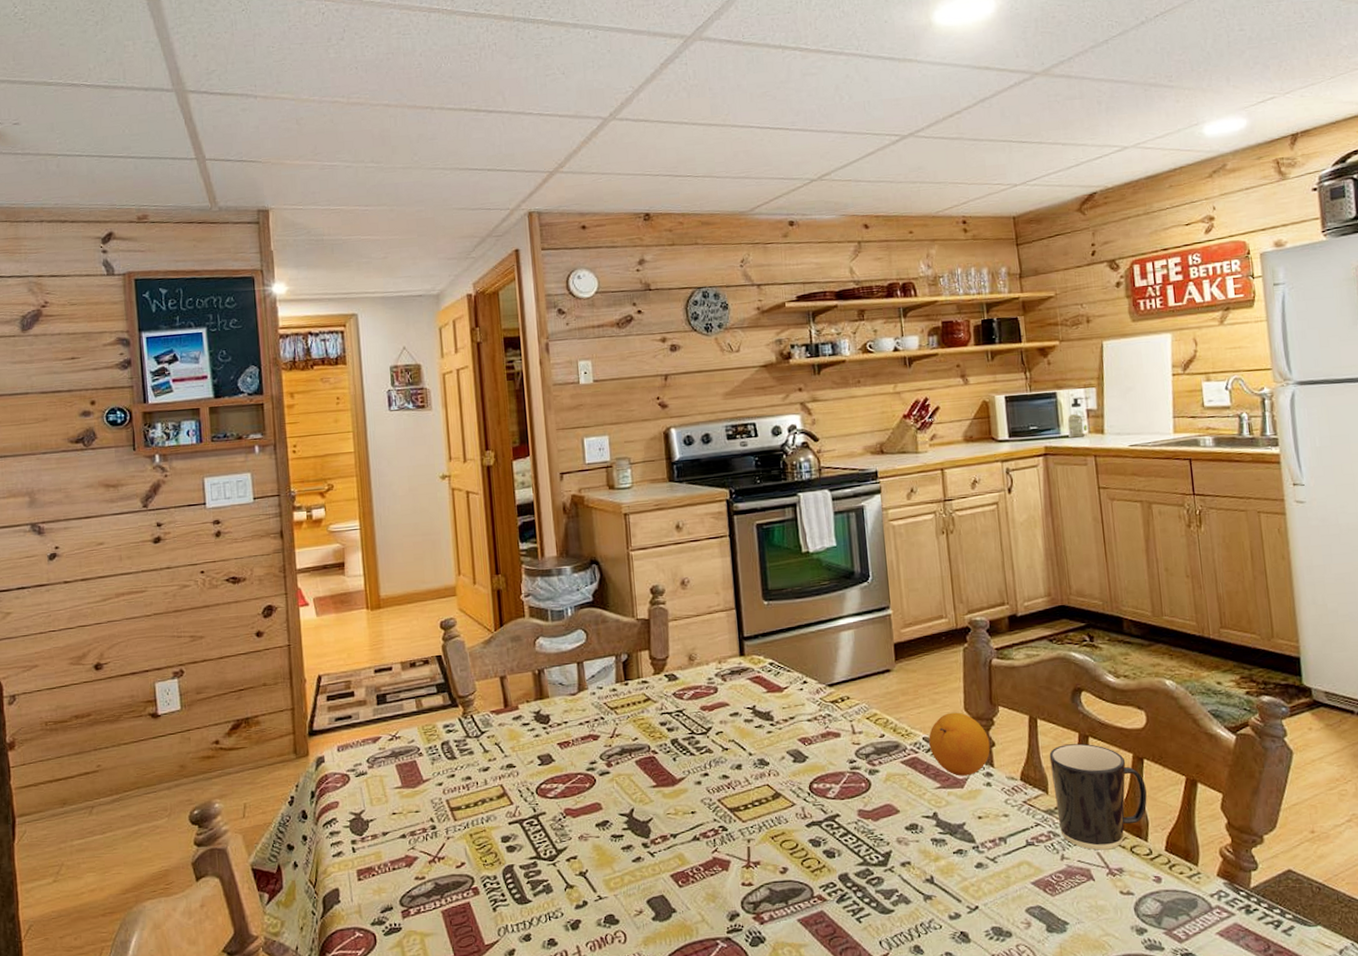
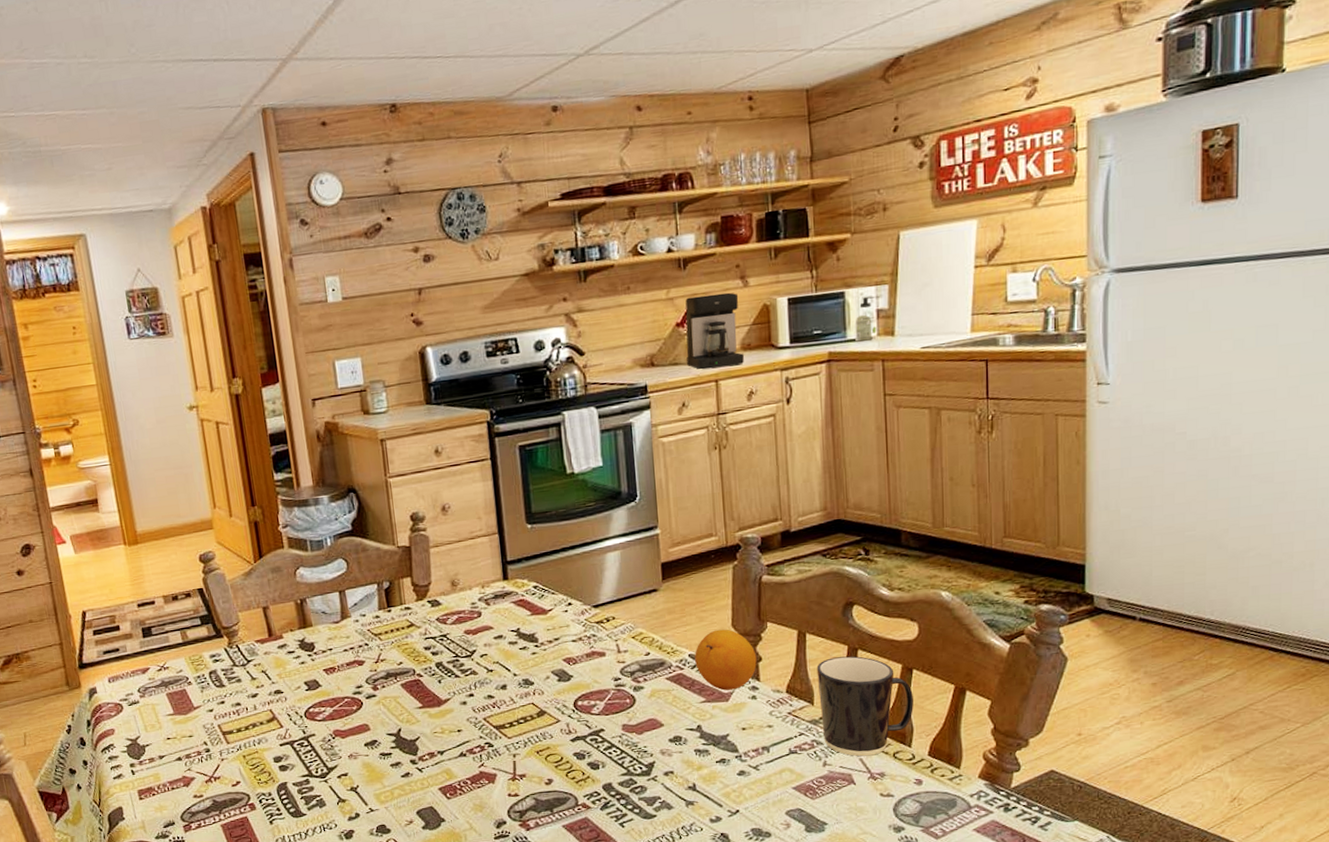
coffee maker: none [911,389,967,459] -> present [685,292,744,370]

